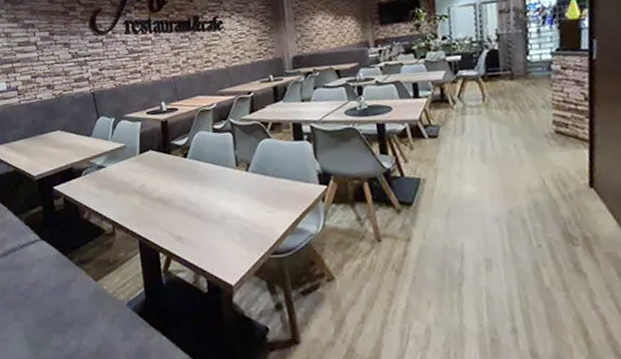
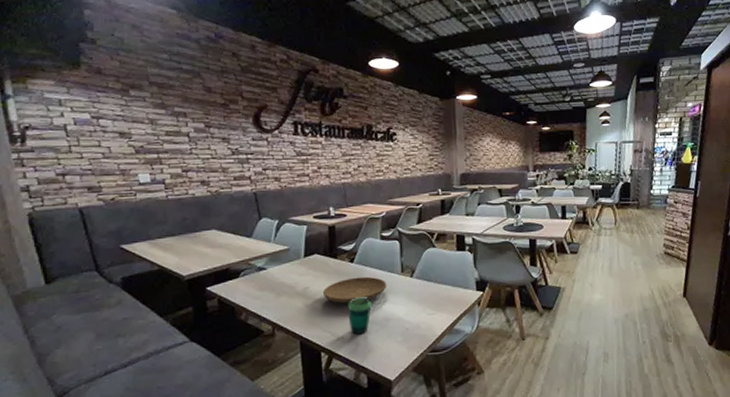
plate: none [159,172,222,201] -> present [323,276,387,304]
cup: none [183,192,208,235] -> present [348,296,372,335]

